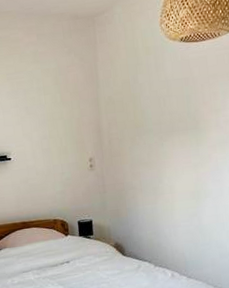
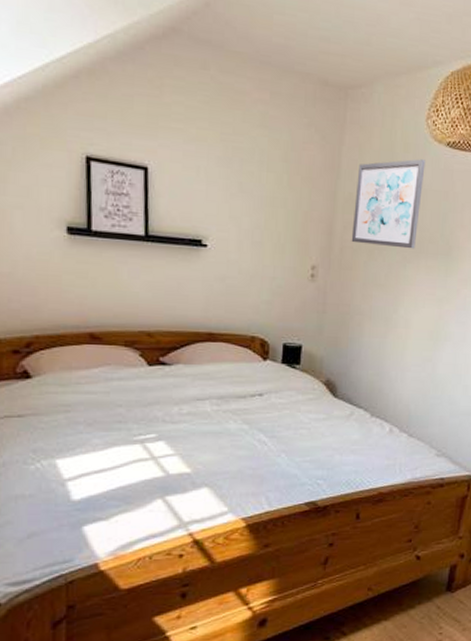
wall art: none [112,57,168,135] -> present [351,159,426,249]

